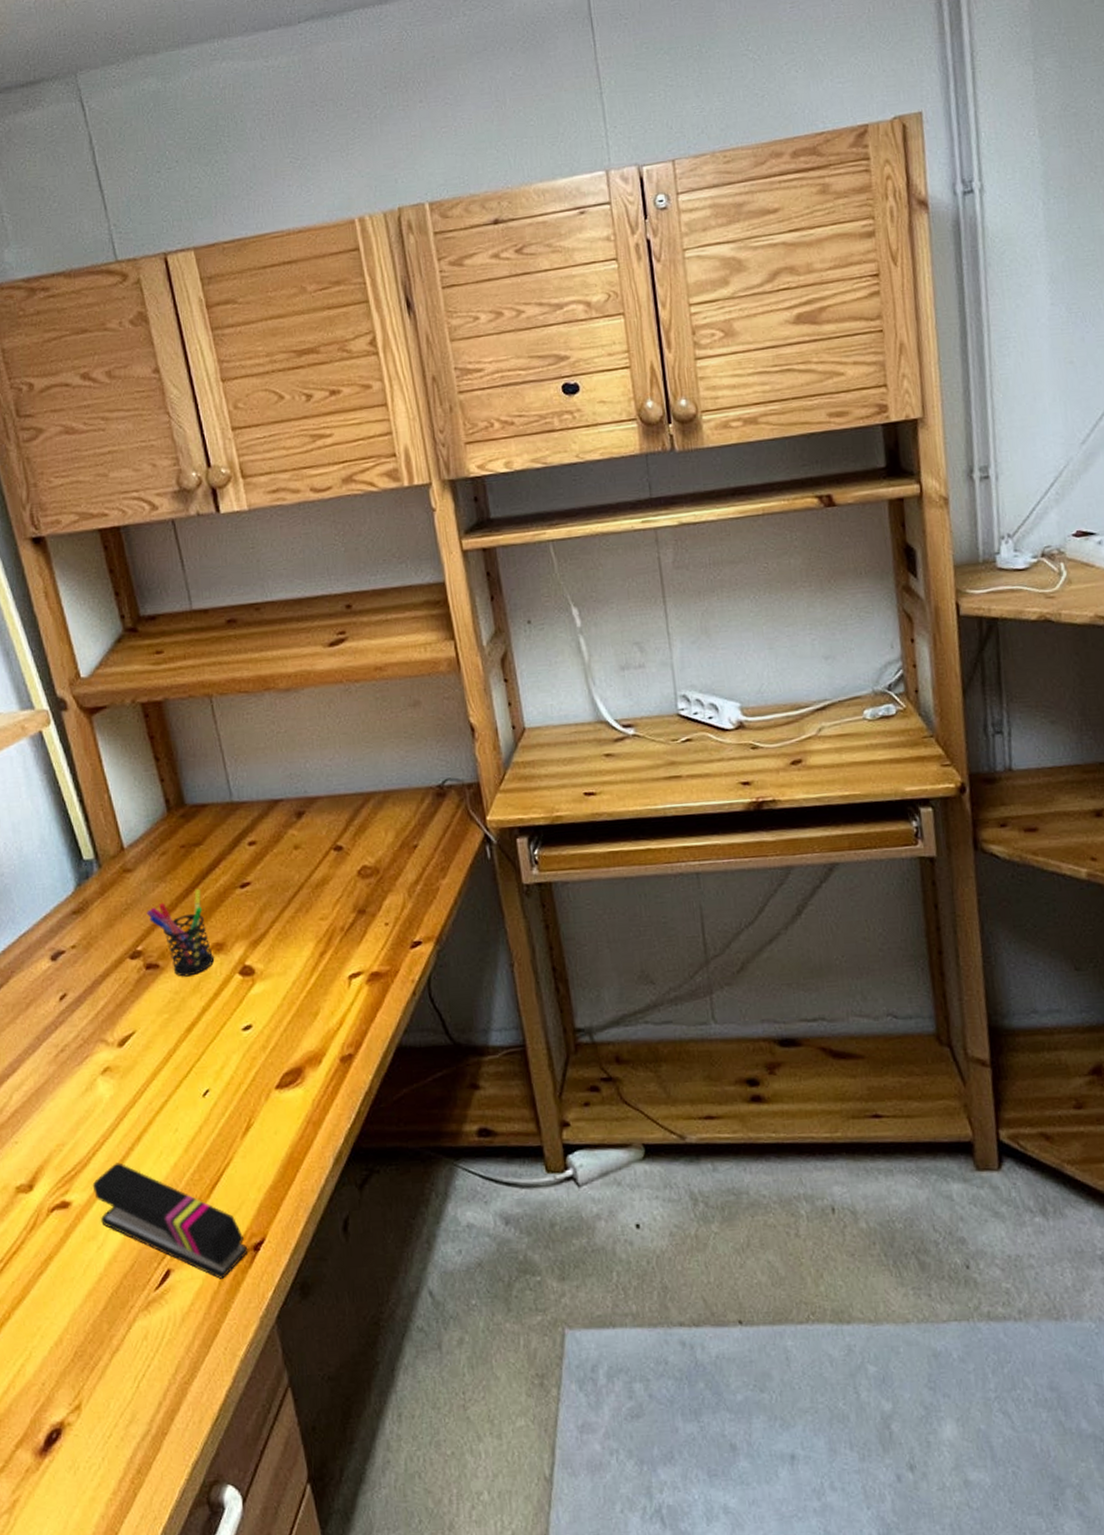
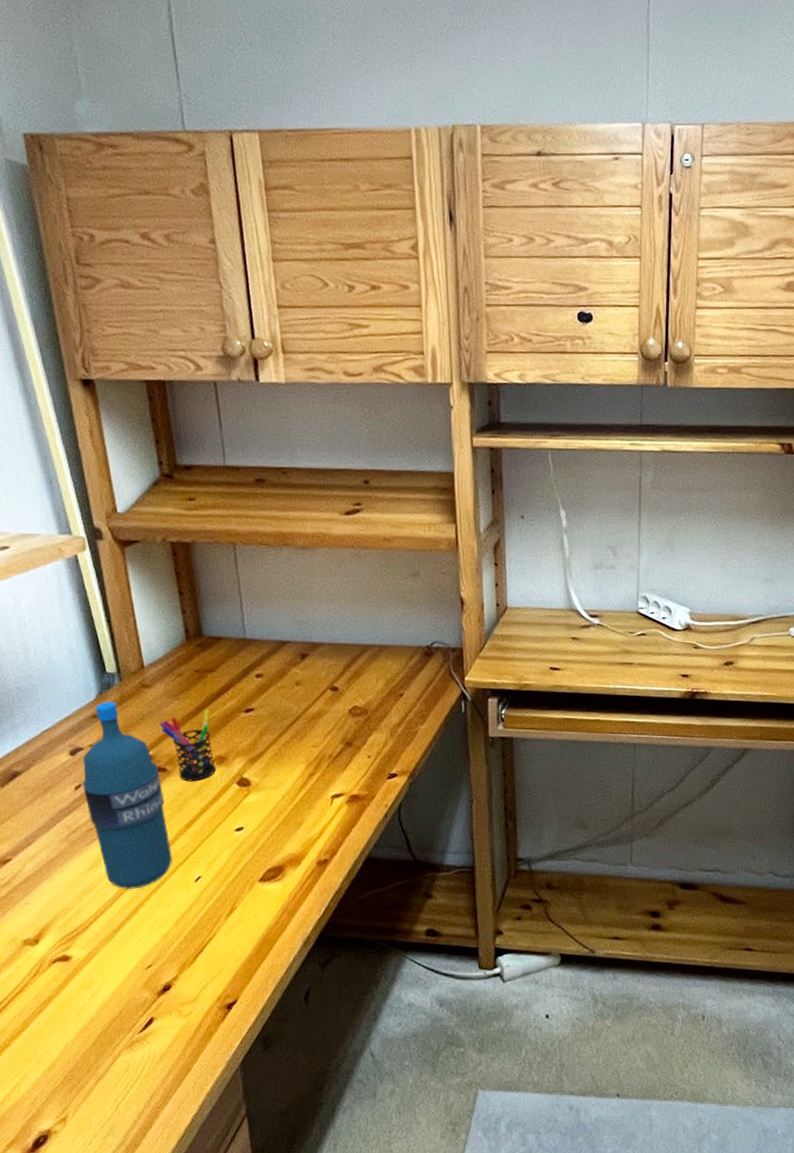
water bottle: none [66,892,175,1114] -> present [82,701,172,889]
stapler: present [92,1162,248,1279] -> none [91,928,222,1029]

